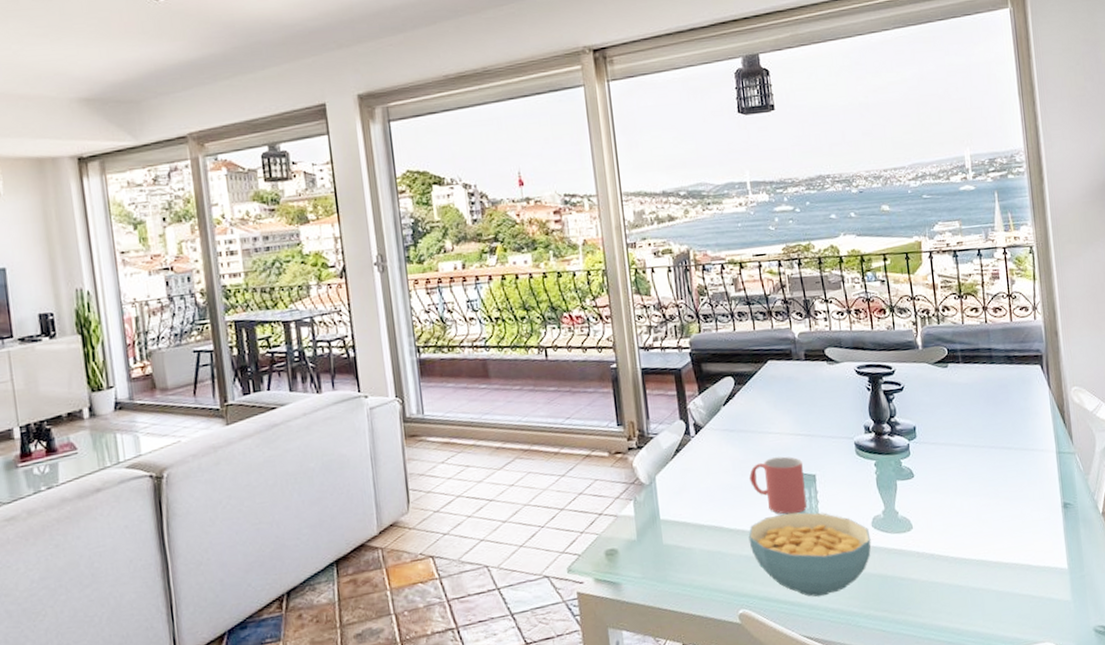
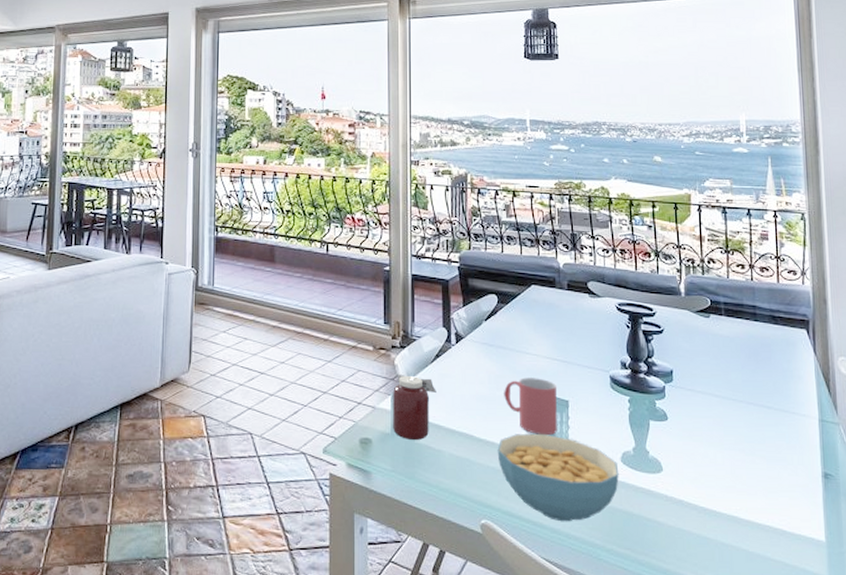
jar: none [634,475,680,543] -> present [393,373,436,441]

